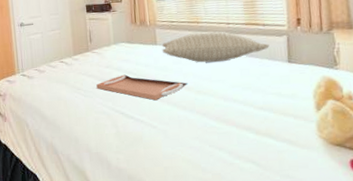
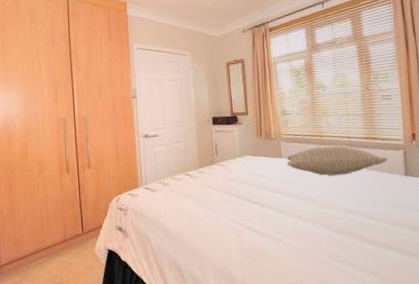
serving tray: present [96,74,188,101] -> none [222,187,311,214]

